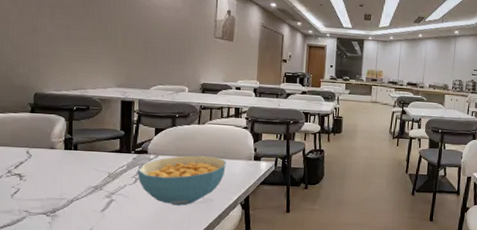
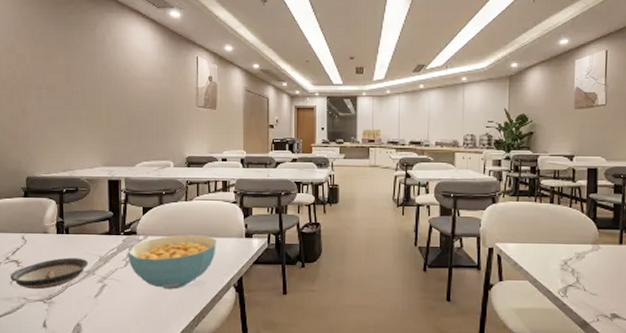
saucer: none [12,173,97,203] -> present [10,257,89,290]

